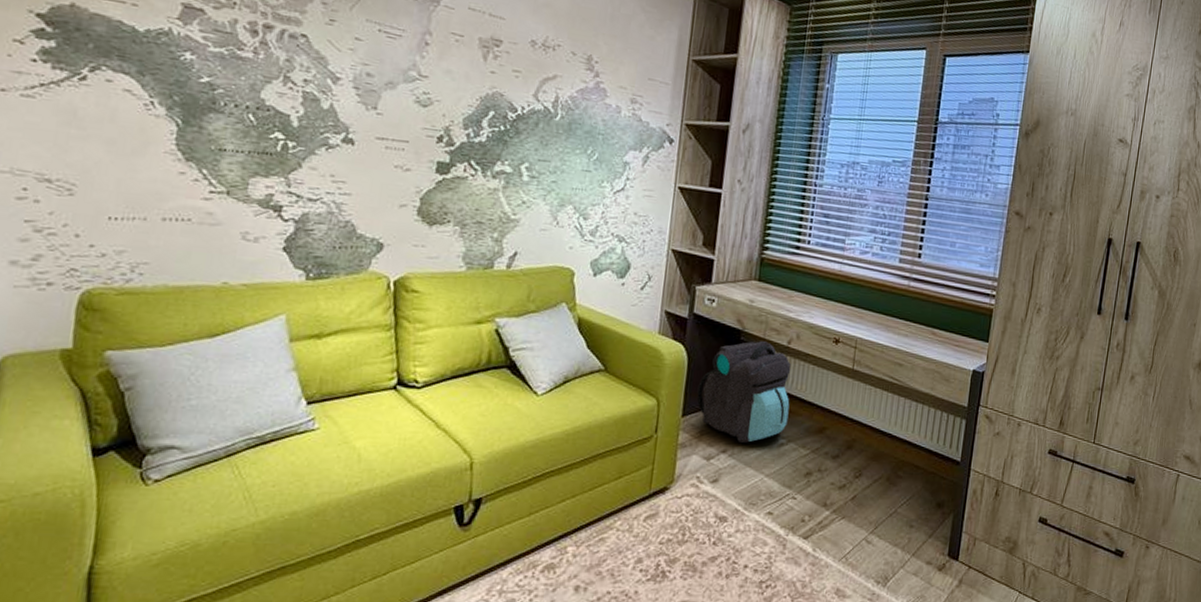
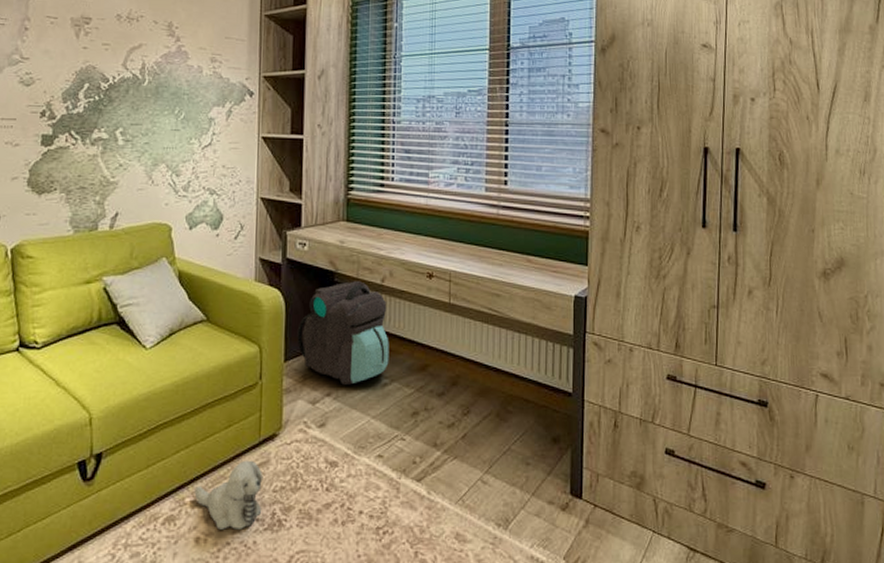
plush toy: none [577,511,651,579] -> present [194,460,264,530]

